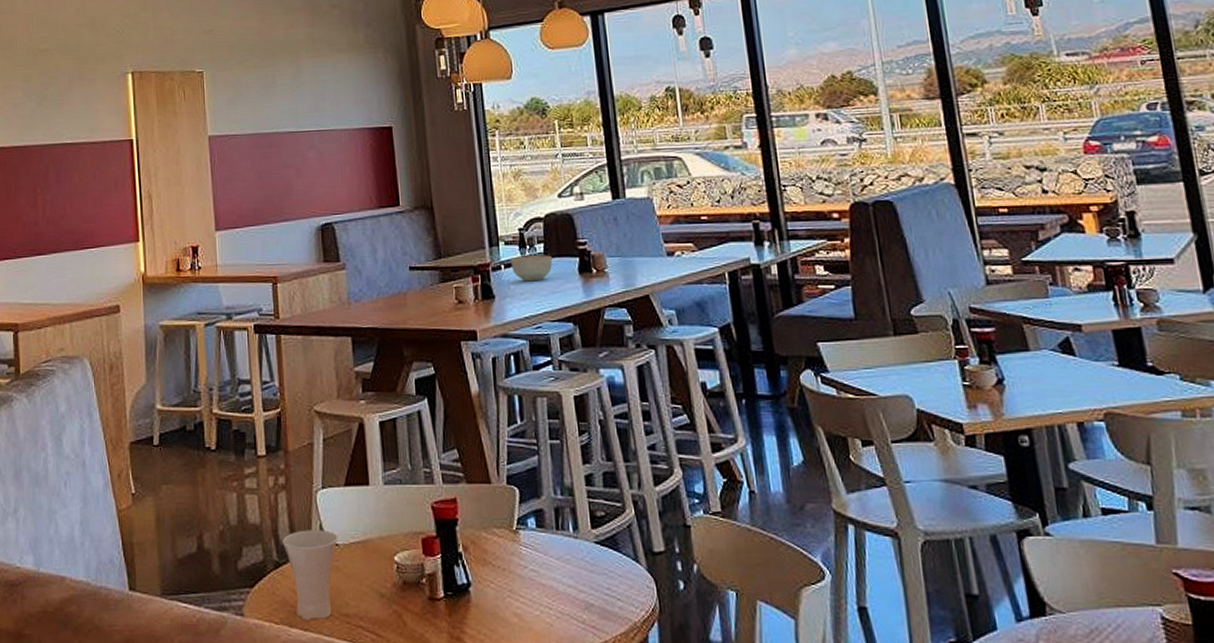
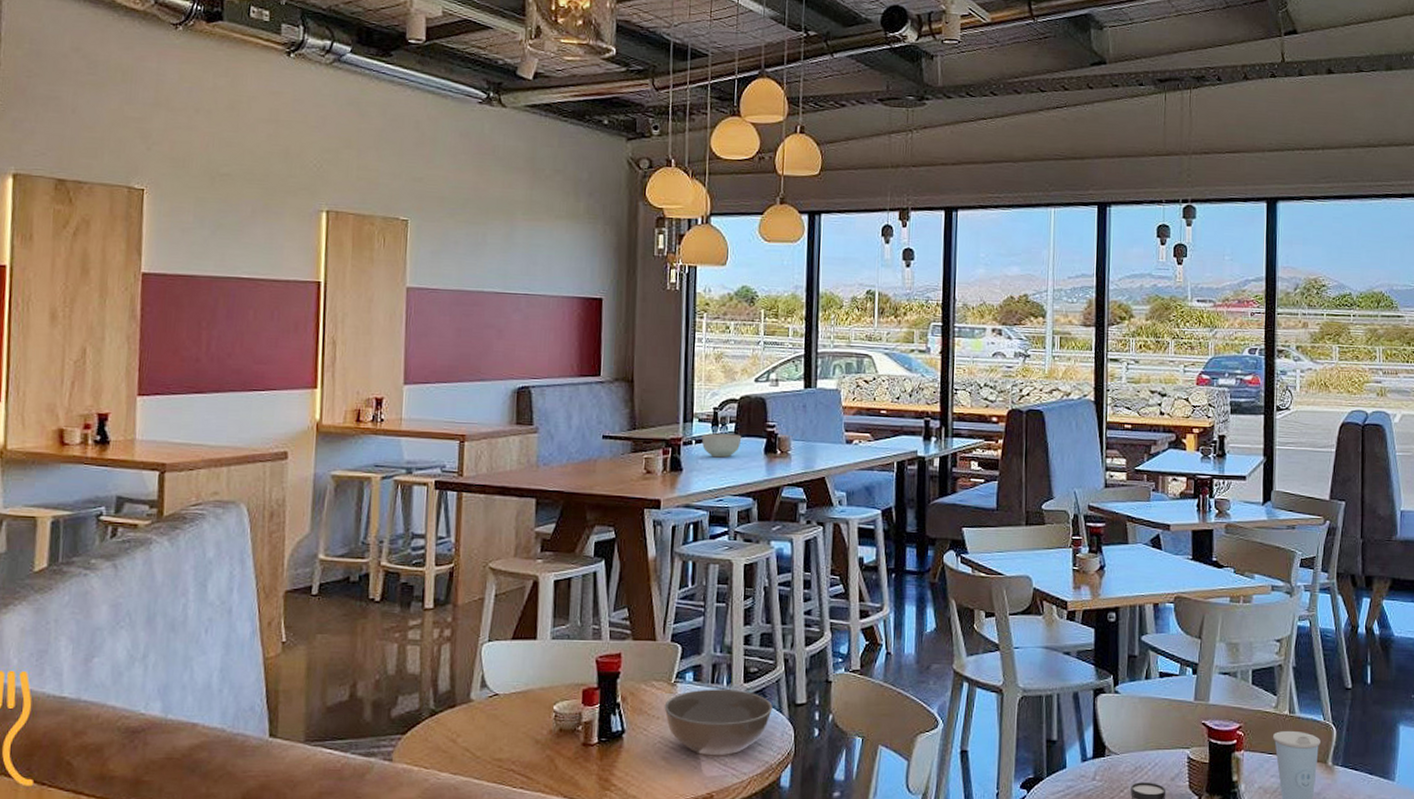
cup: present [282,530,338,621] -> none [441,680,499,765]
bowl: none [509,536,628,613] -> present [664,689,773,756]

